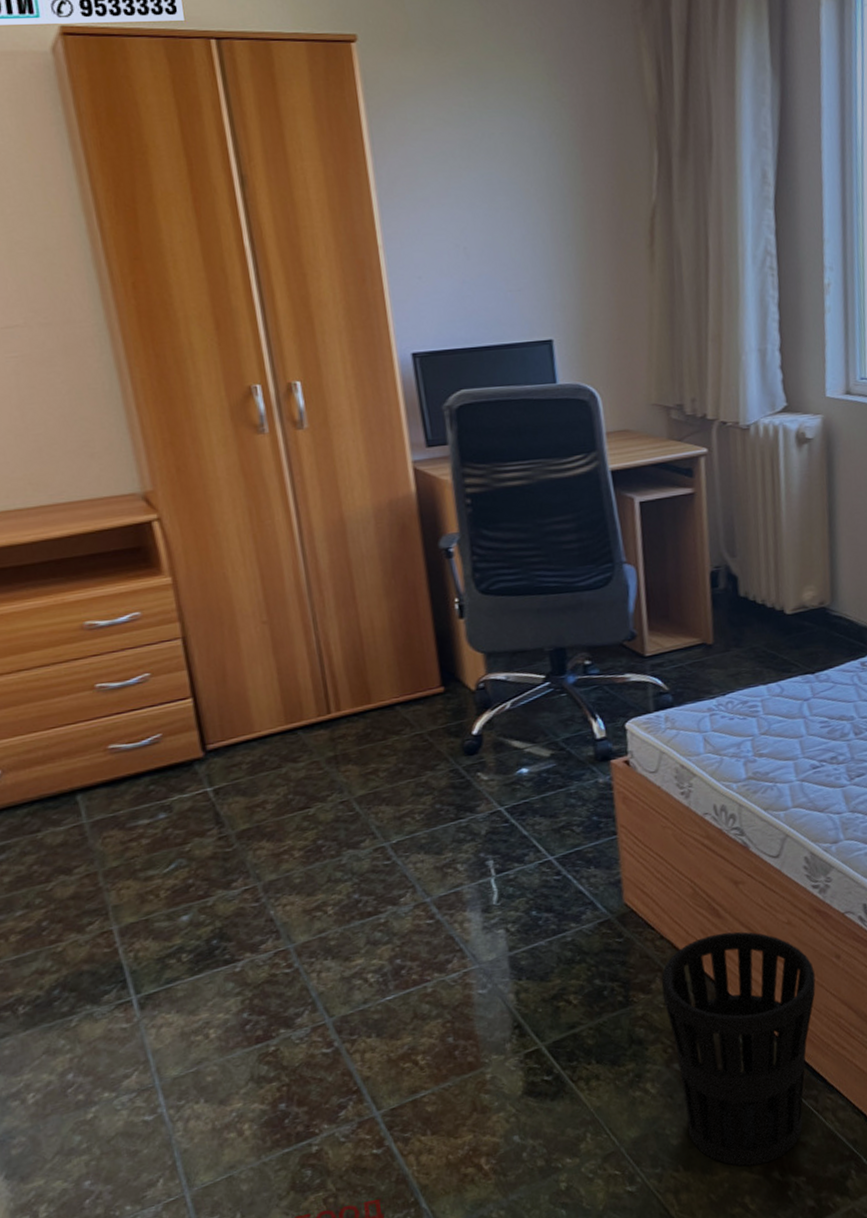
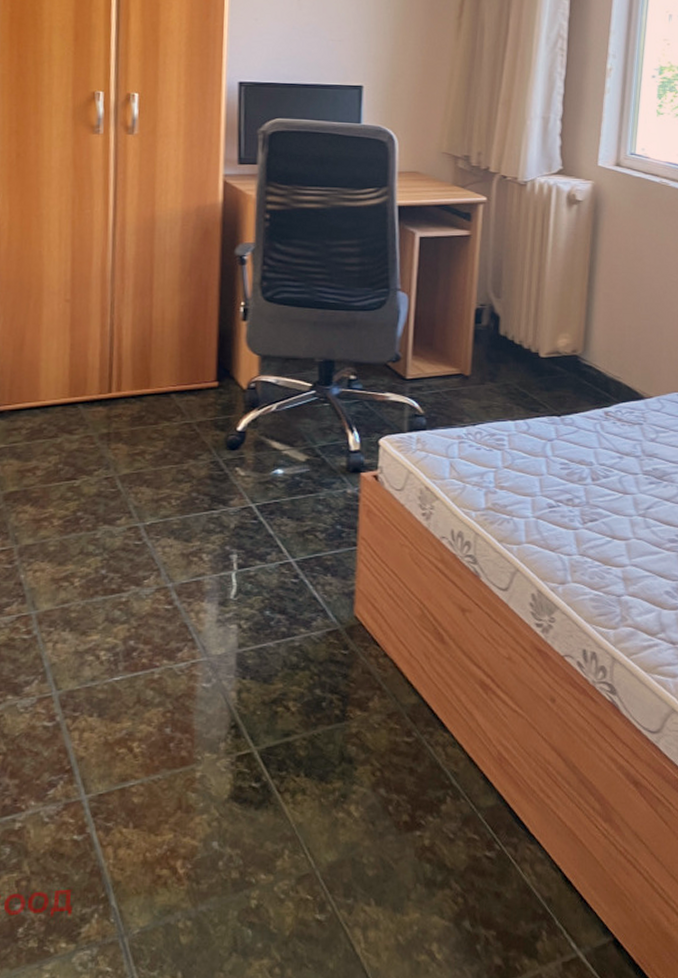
wastebasket: present [661,931,816,1167] -> none [378,659,529,911]

